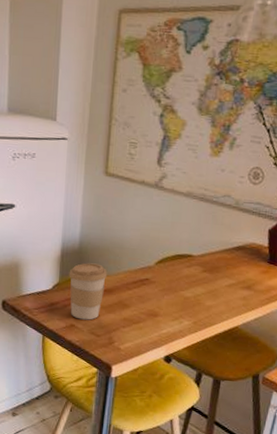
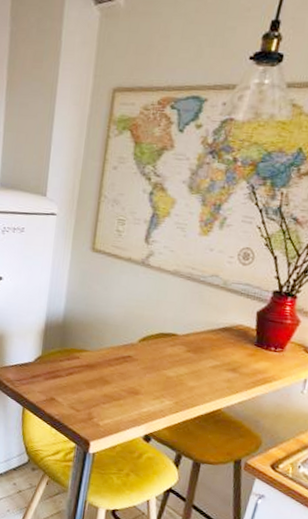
coffee cup: present [69,263,108,320] -> none [51,337,90,395]

